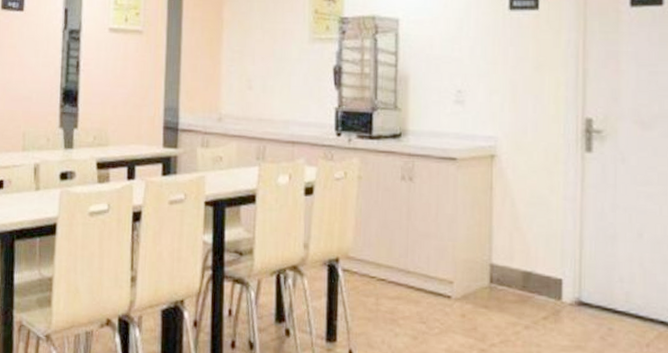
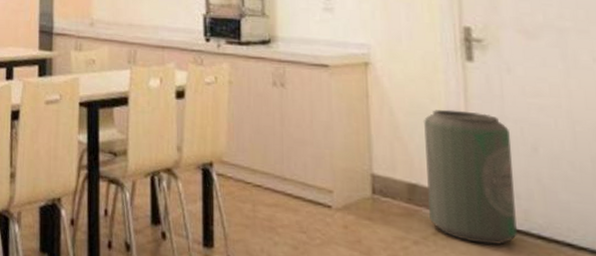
trash bin: none [541,199,620,326] -> present [424,109,517,245]

